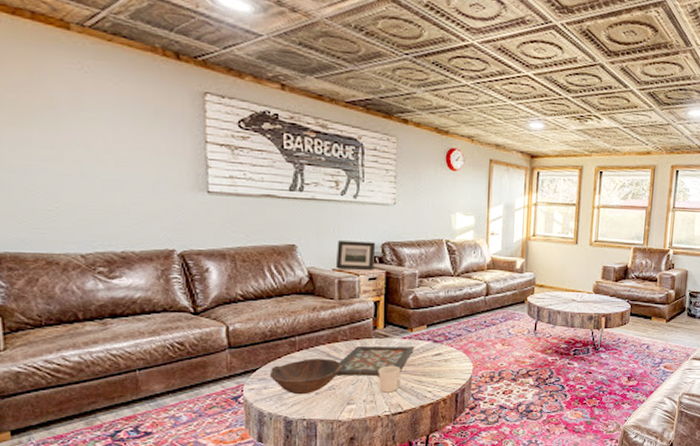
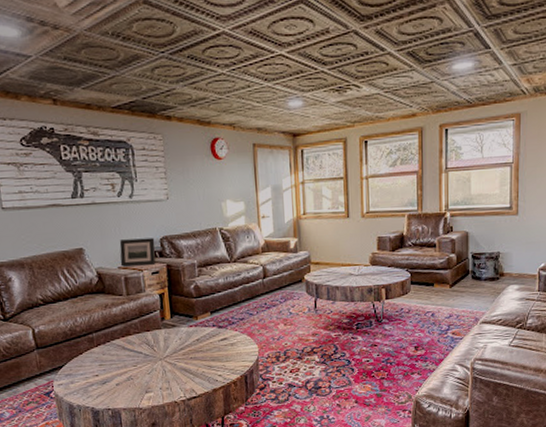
bowl: present [269,358,343,395] -> none [74,351,138,387]
decorative tray: present [336,345,415,376] -> none [132,333,202,367]
mug: present [378,365,402,393] -> none [170,353,193,380]

